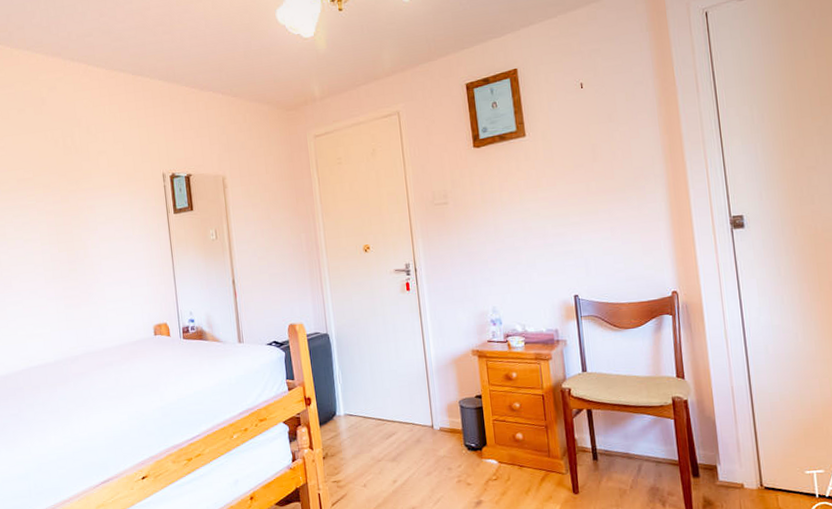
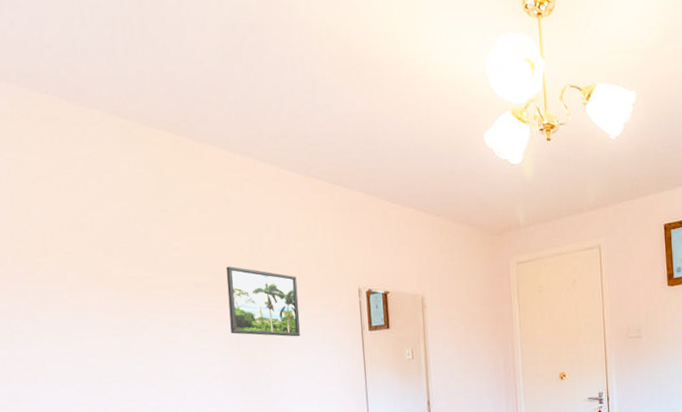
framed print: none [43,161,111,225] -> present [225,266,300,337]

